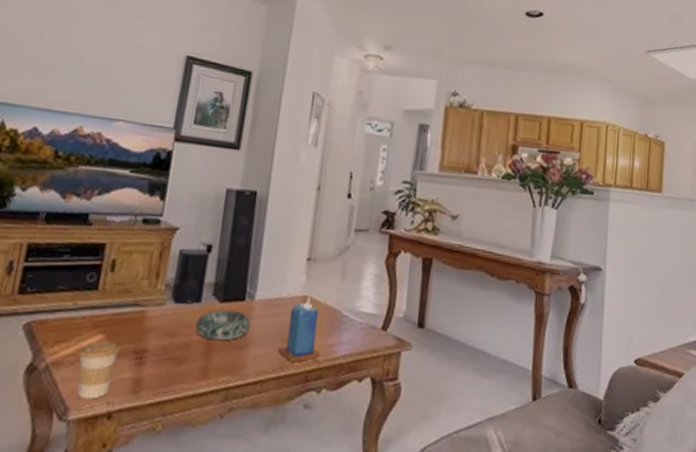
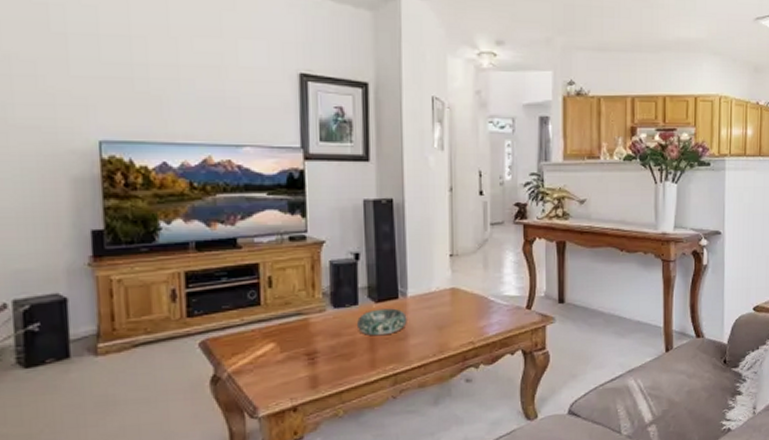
coffee cup: present [76,341,120,400] -> none [255,348,292,399]
candle: present [277,297,320,363] -> none [435,288,473,346]

